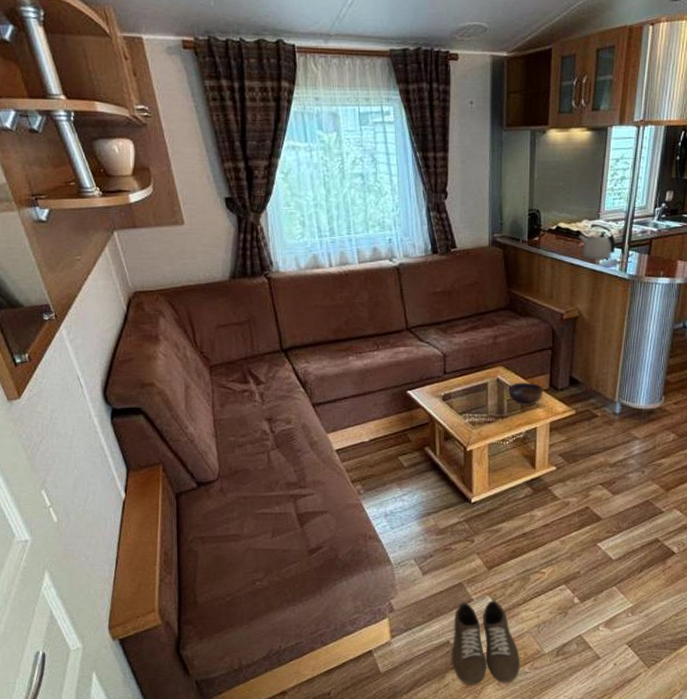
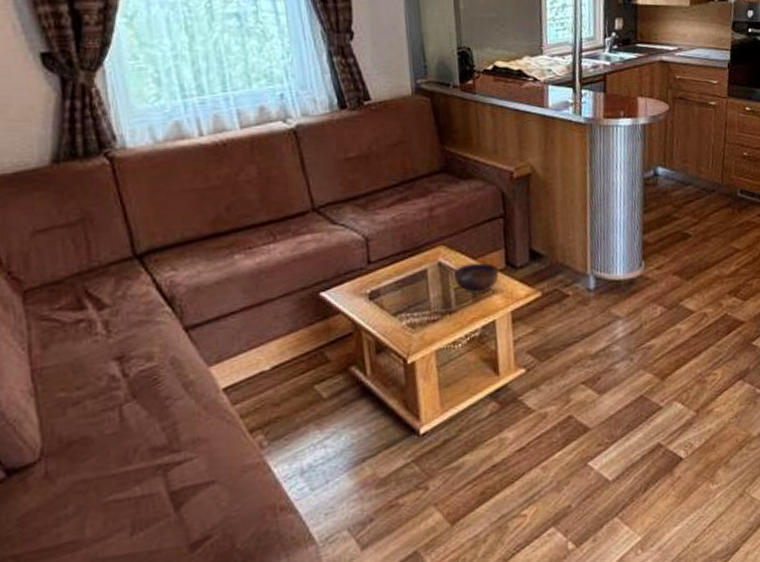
kettle: present [579,223,616,261] -> none [521,60,566,105]

